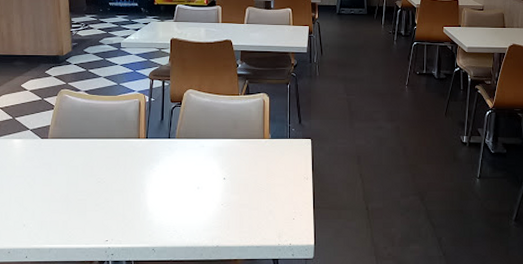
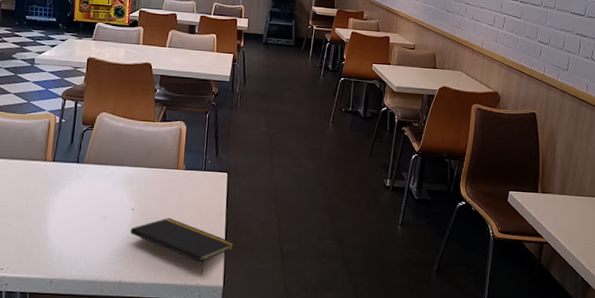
notepad: none [224,184,322,236] -> present [130,218,235,275]

